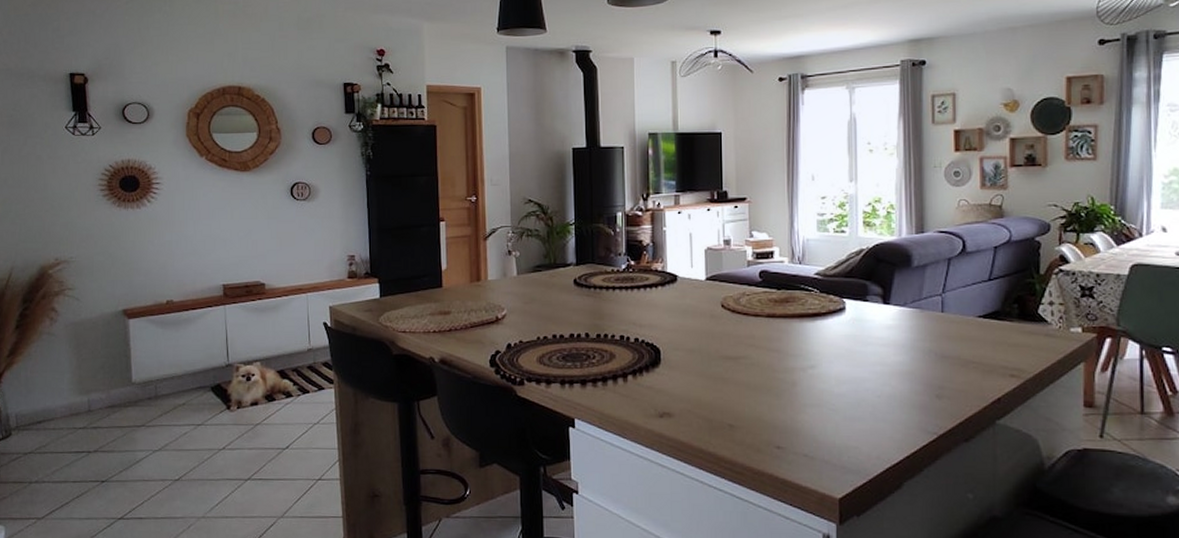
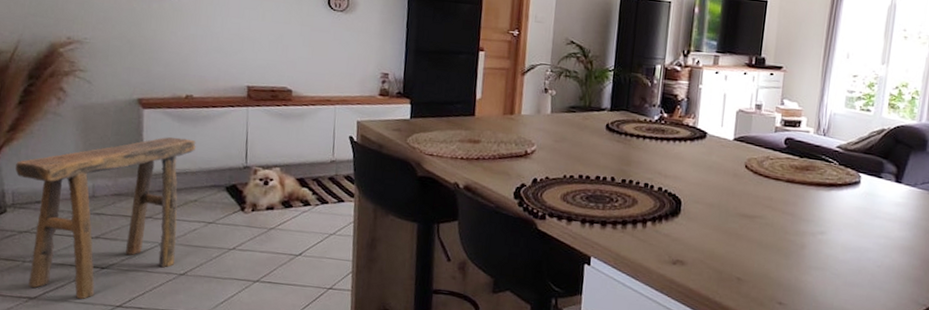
stool: none [17,343,180,514] -> present [15,137,196,299]

